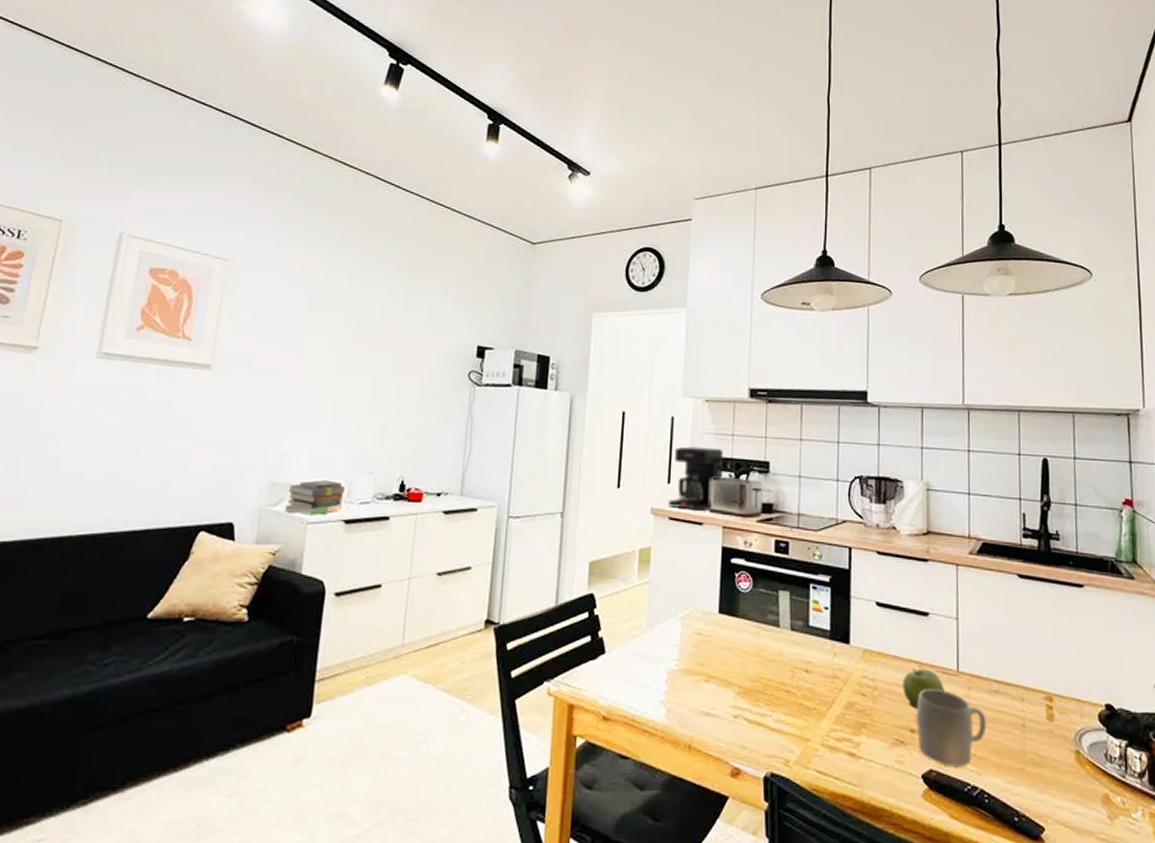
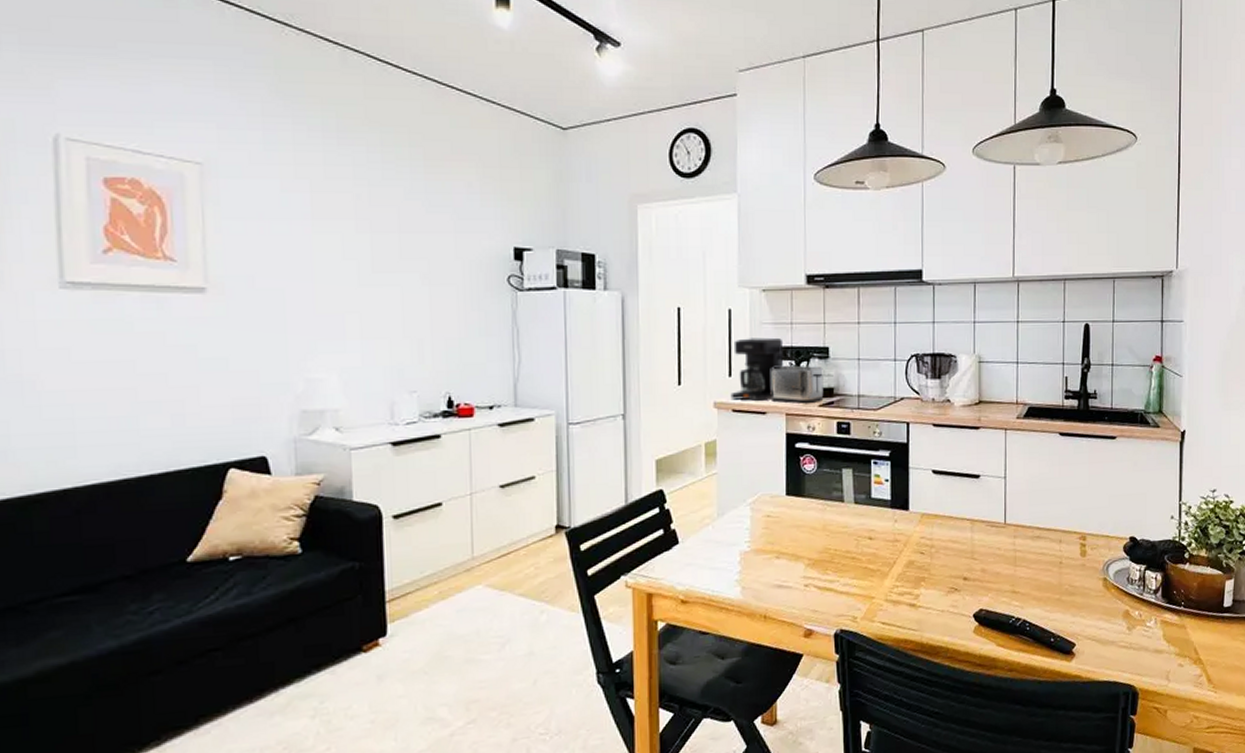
books: present [284,479,345,517] -> none [322,402,388,443]
fruit: present [902,668,944,709] -> none [956,524,993,560]
mug: present [916,688,987,766] -> none [969,540,1029,604]

